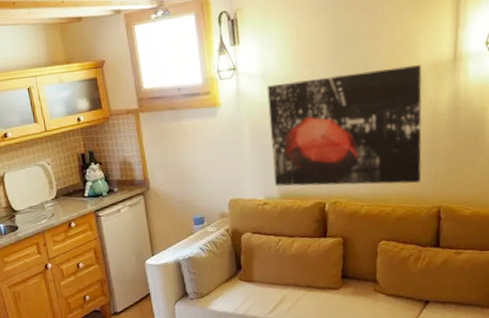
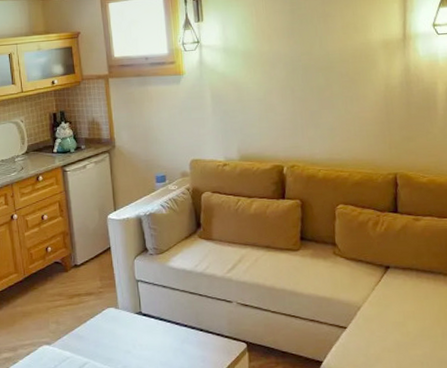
wall art: present [267,65,423,187] -> none [228,42,377,151]

